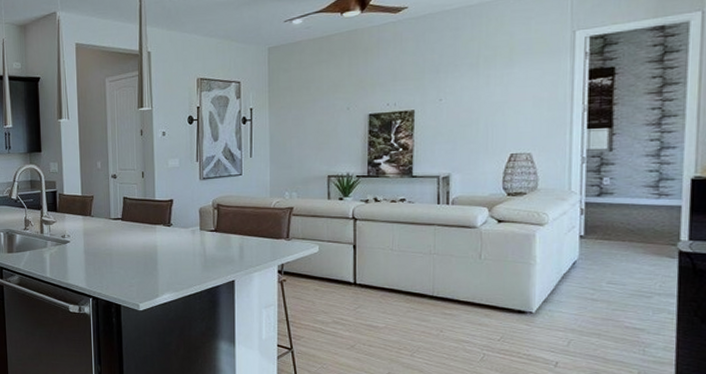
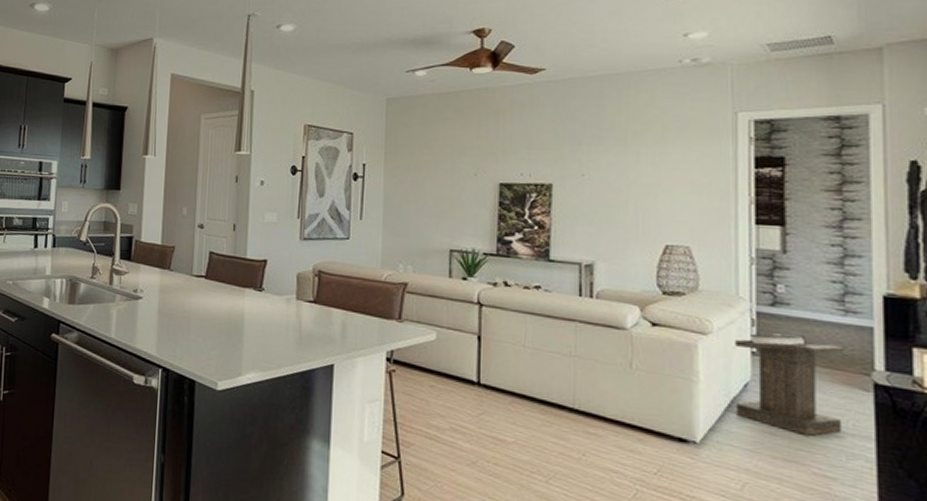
lectern: none [565,217,657,298] -> present [735,333,846,436]

